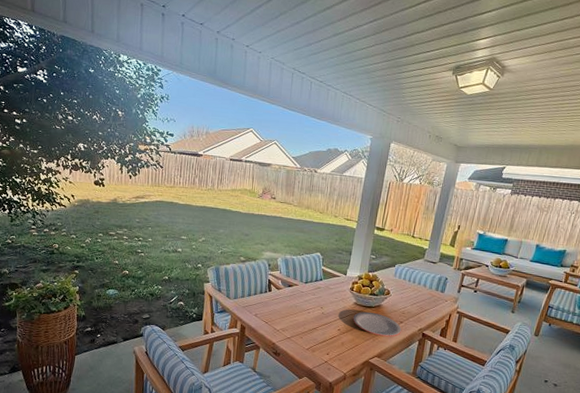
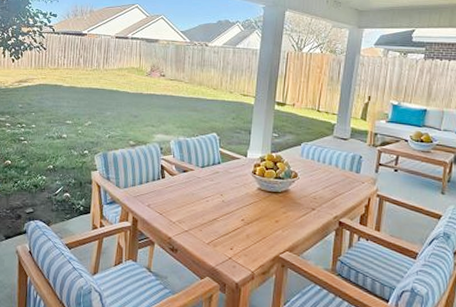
plate: present [352,311,402,337] -> none [257,198,315,227]

